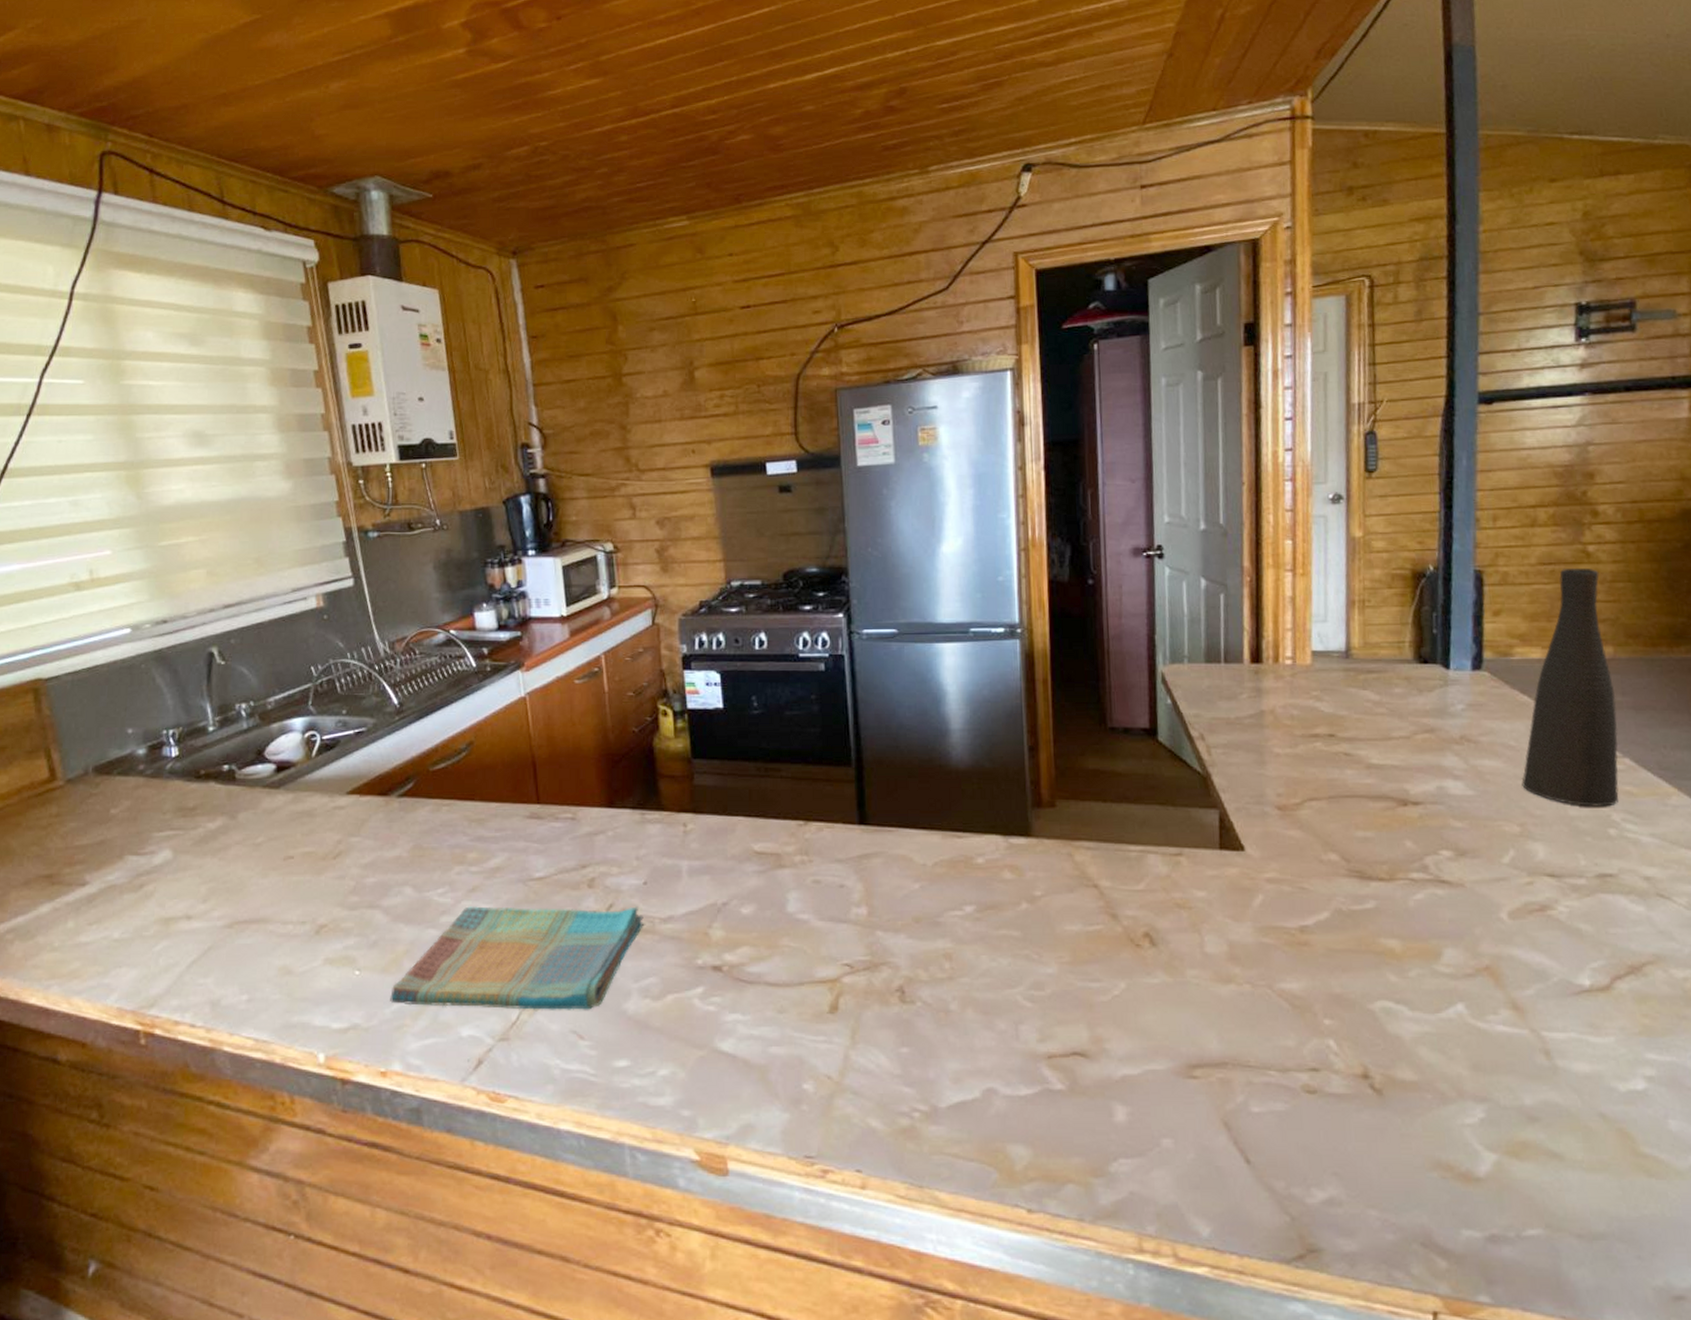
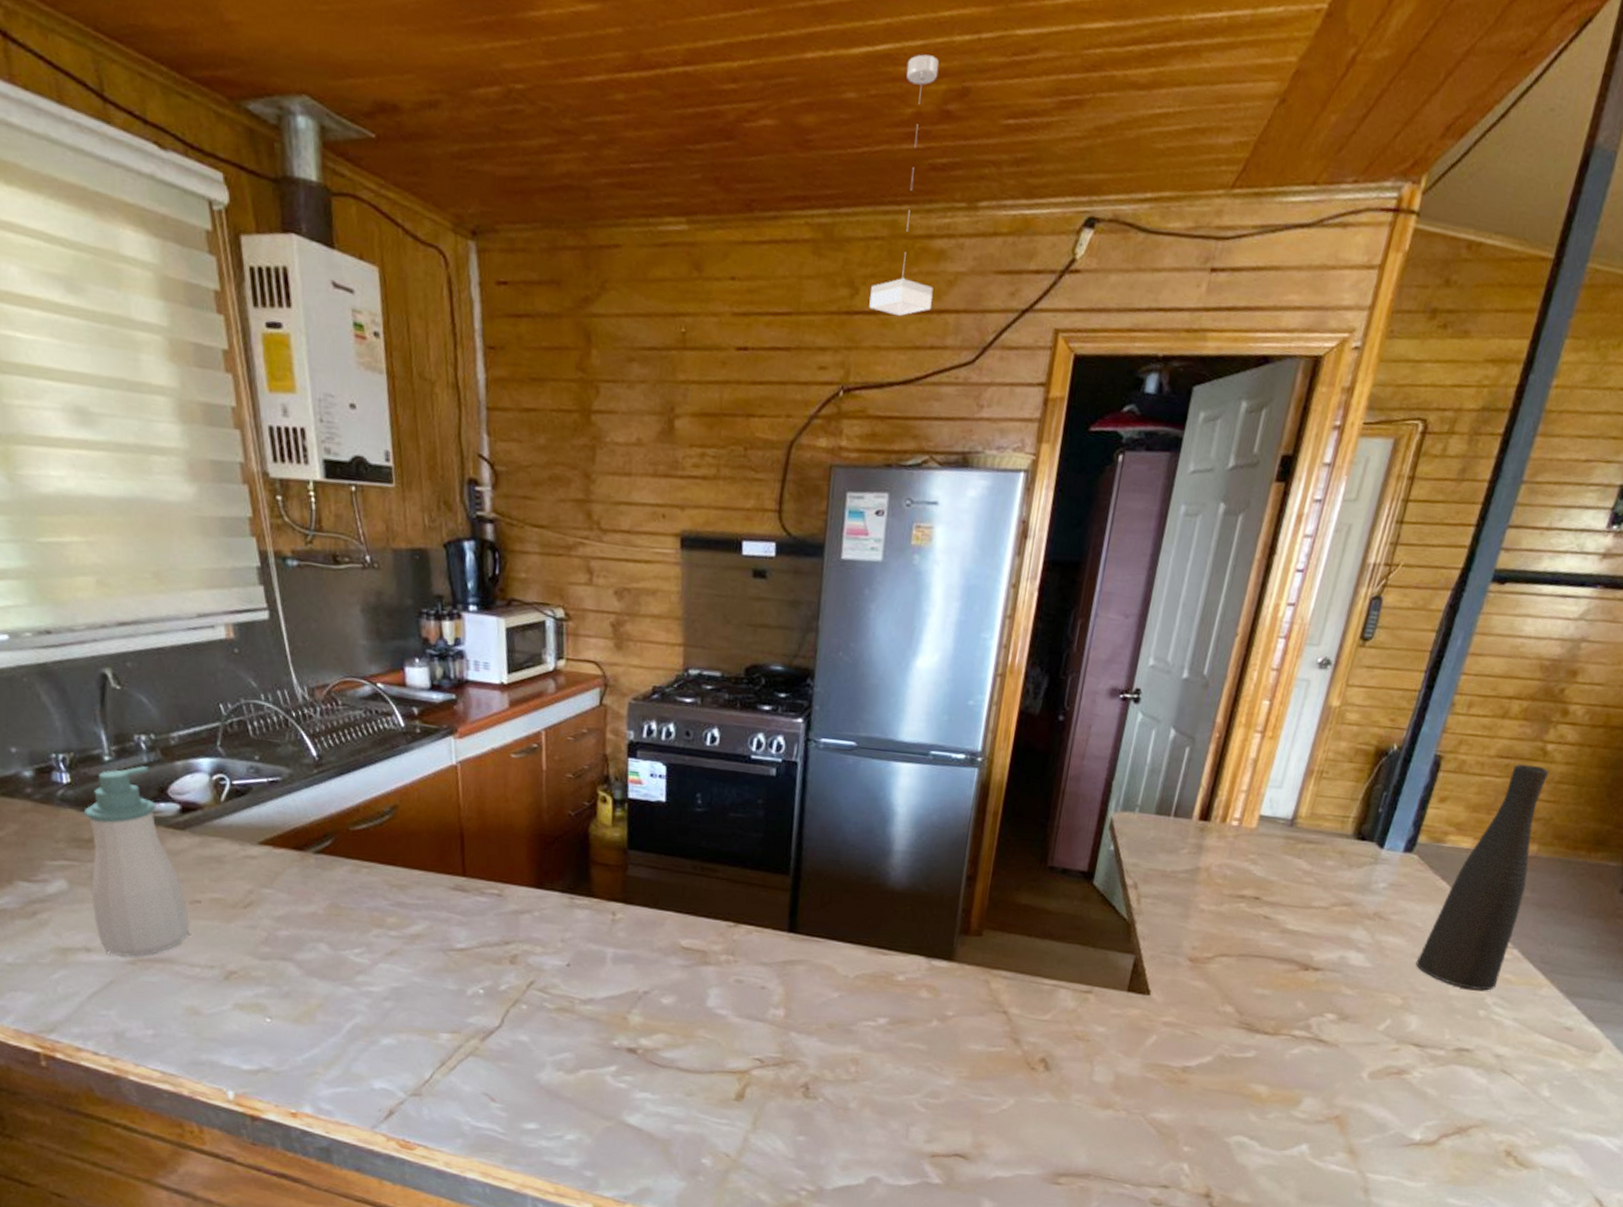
soap bottle: none [189,732,284,920] -> present [83,766,190,957]
dish towel: present [390,906,644,1010] -> none [302,969,564,1077]
pendant lamp: none [849,70,903,263] -> present [869,54,939,317]

